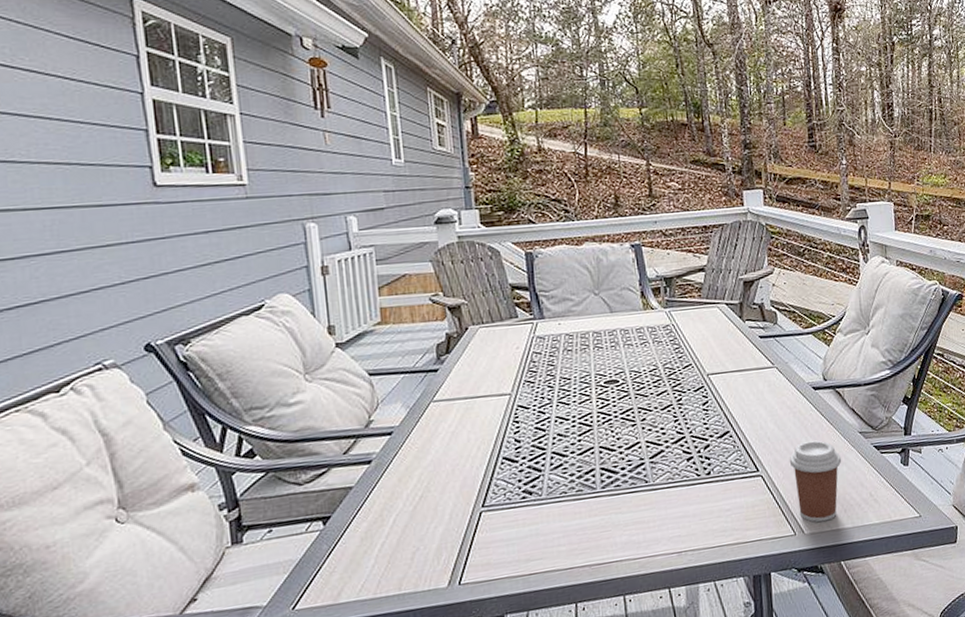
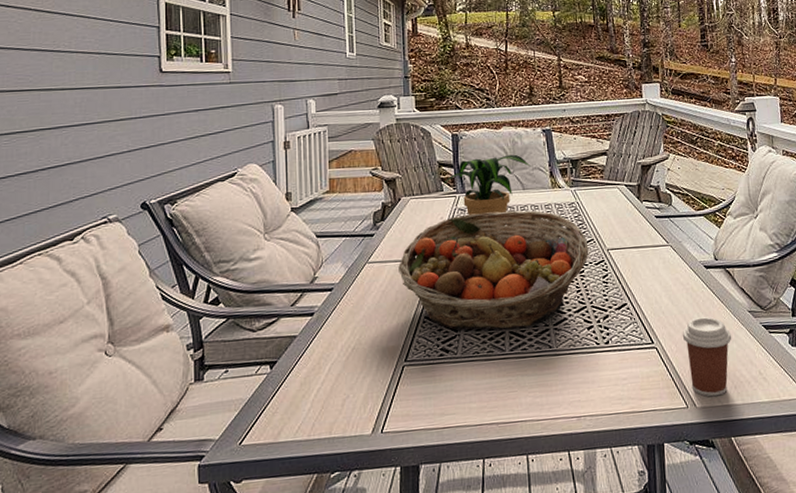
fruit basket: none [469,335,687,470] -> present [398,210,589,331]
potted plant: none [513,273,619,344] -> present [440,154,531,215]

